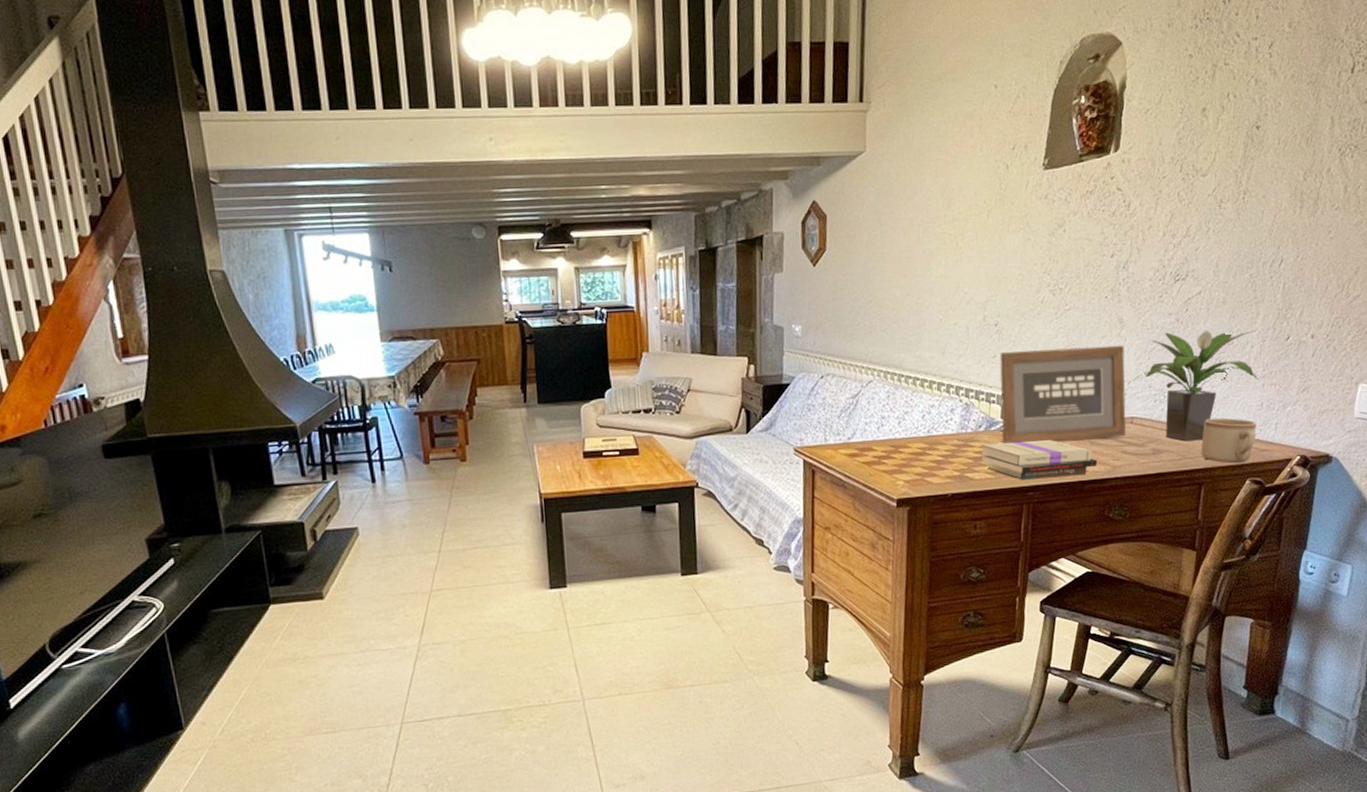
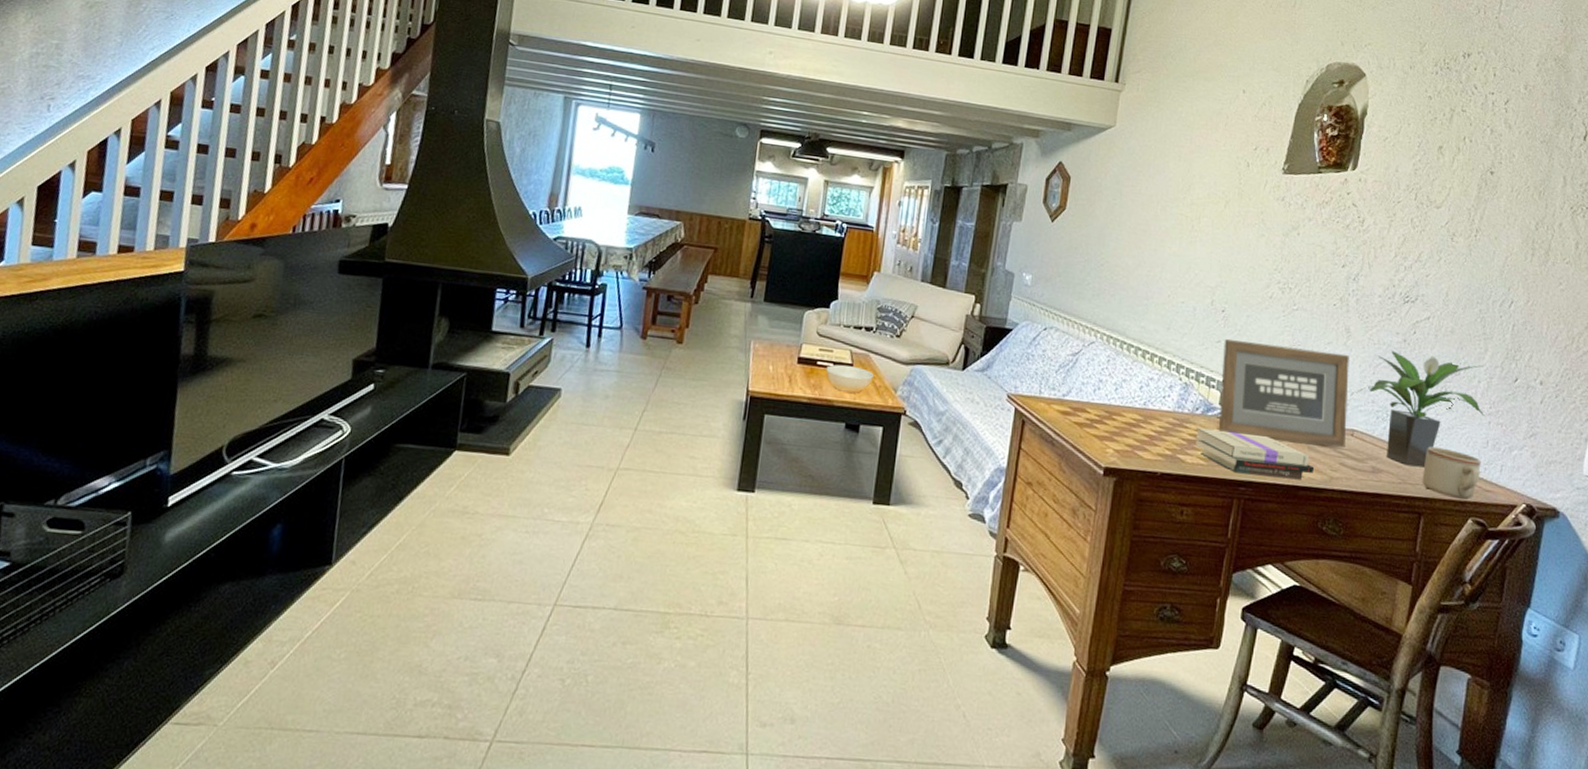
bowl: none [612,450,660,477] -> present [826,364,873,393]

